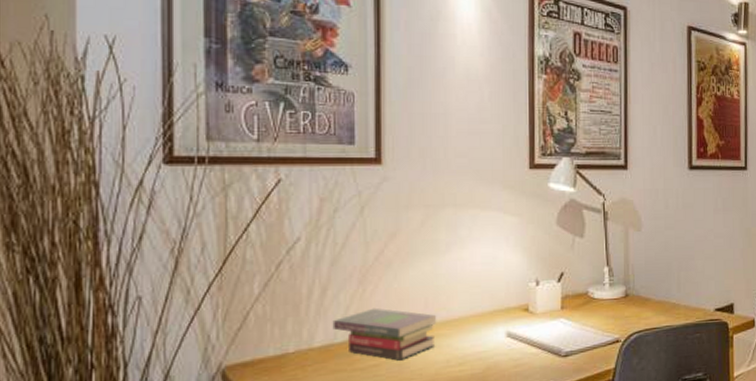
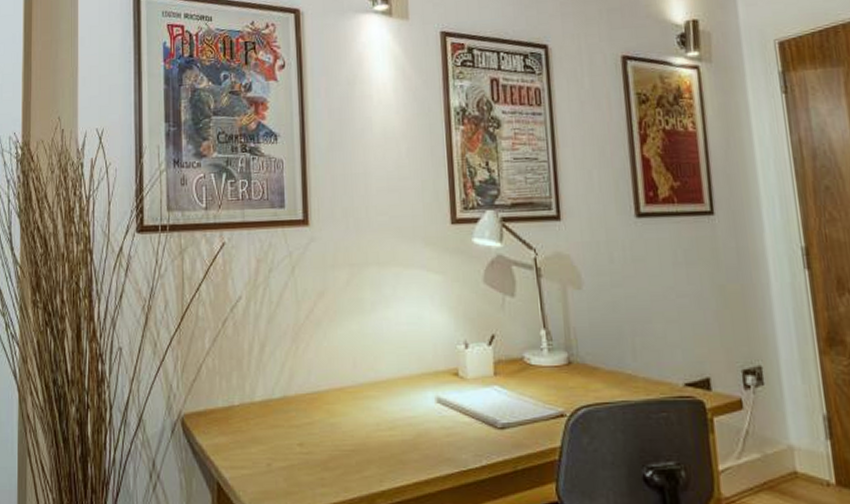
books: present [332,308,437,361] -> none [270,365,366,420]

